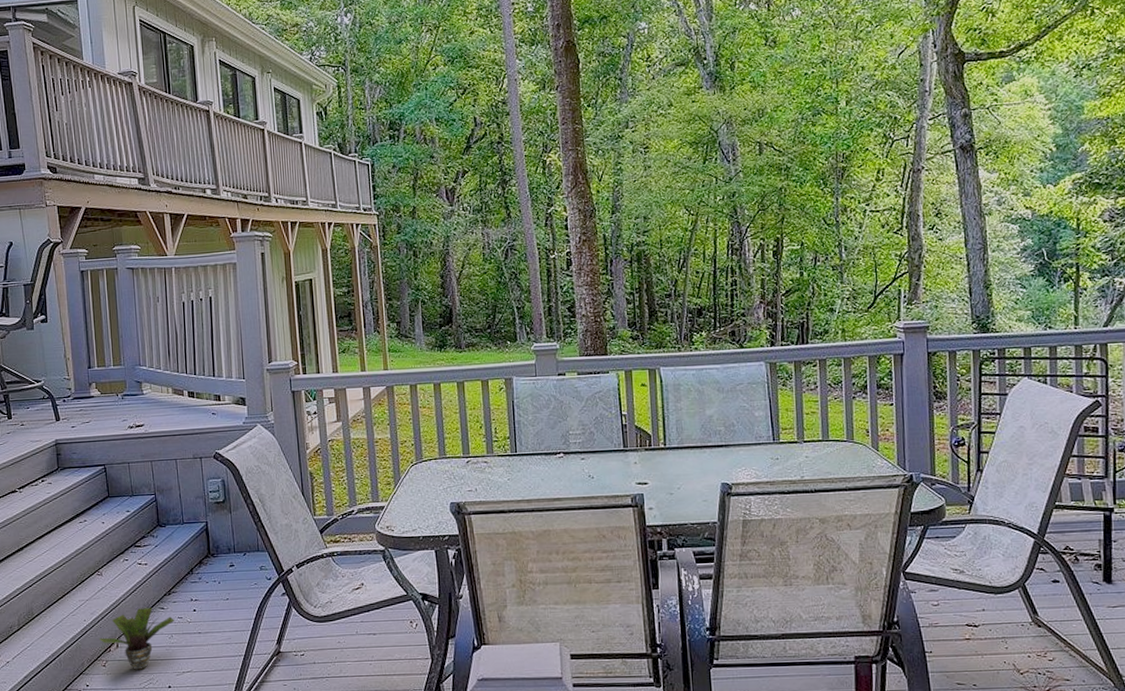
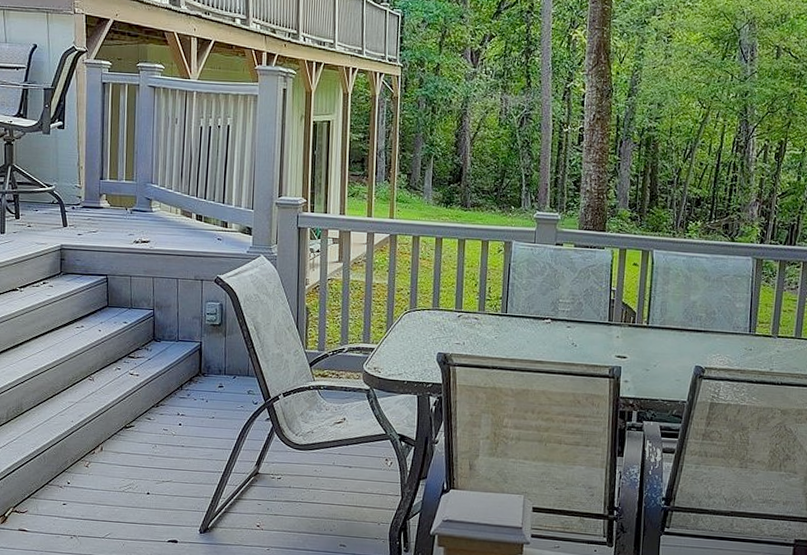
potted plant: present [98,608,175,670] -> none [84,416,160,474]

